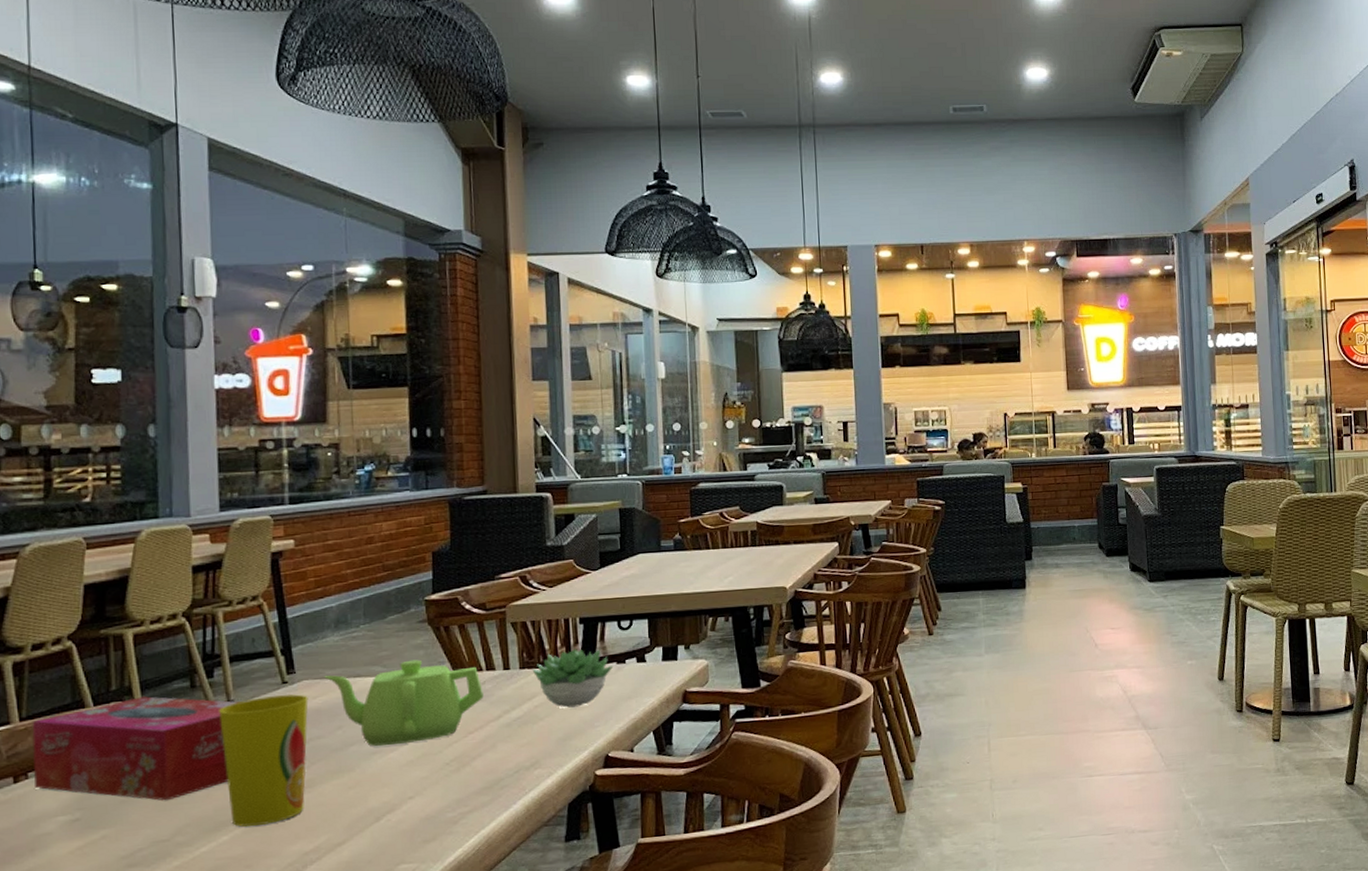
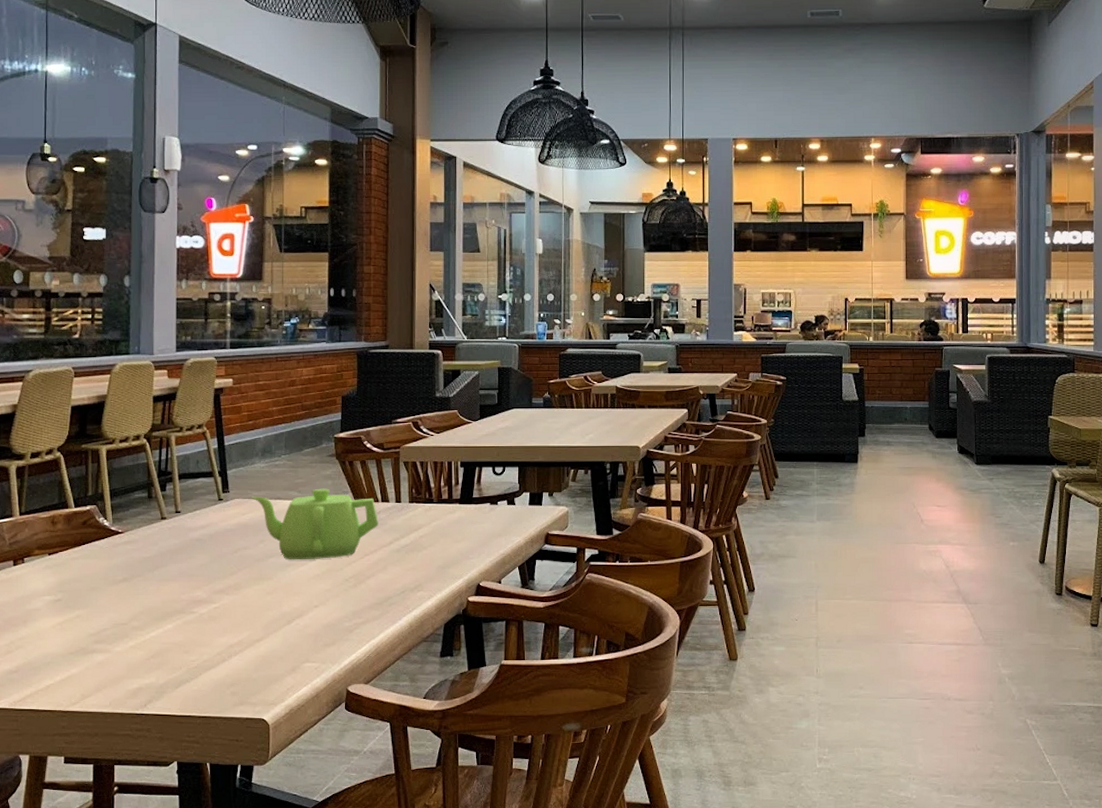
tissue box: present [32,696,240,801] -> none [28,503,186,591]
cup: present [219,694,309,827] -> none [169,510,238,618]
succulent plant: present [532,649,614,708] -> none [419,489,488,540]

